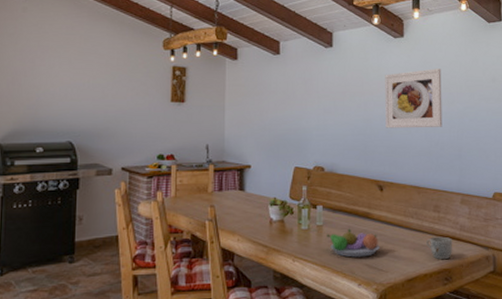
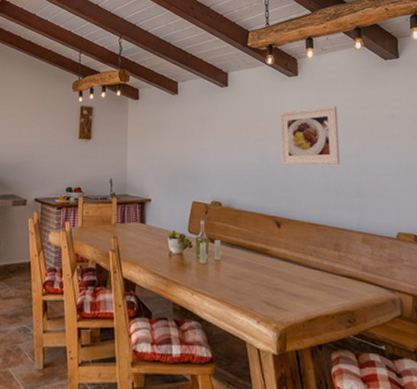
fruit bowl: present [327,228,380,258] -> none [224,264,278,294]
mug: present [426,236,452,259] -> none [327,276,355,300]

